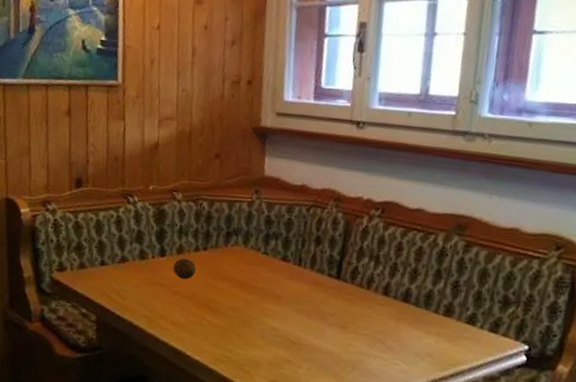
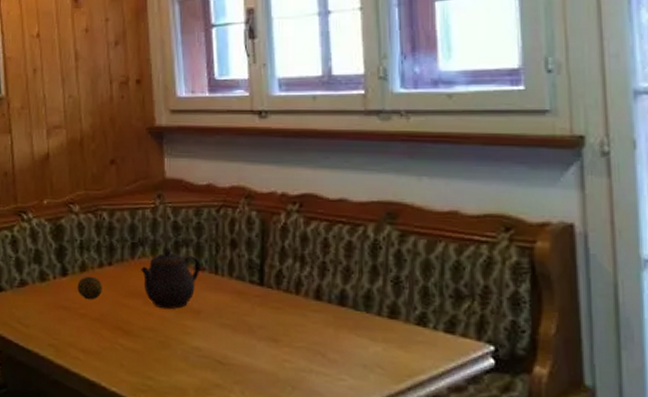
teapot: none [232,238,287,294] -> present [141,247,201,309]

